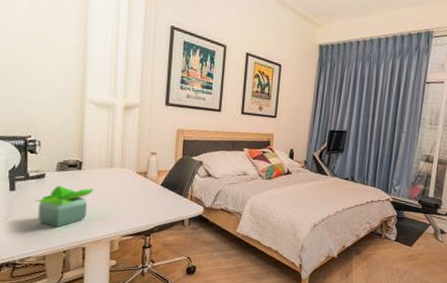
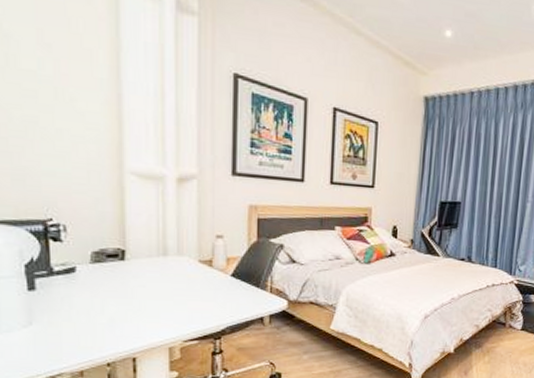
potted plant: present [35,185,94,228] -> none [65,281,143,335]

